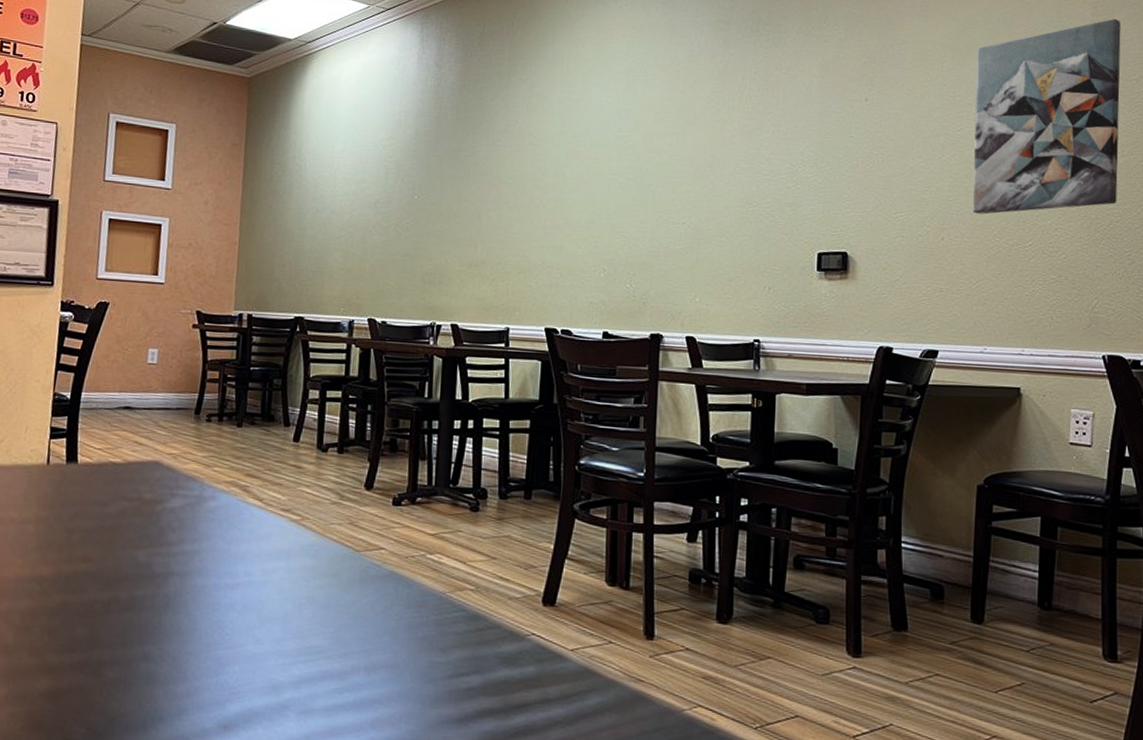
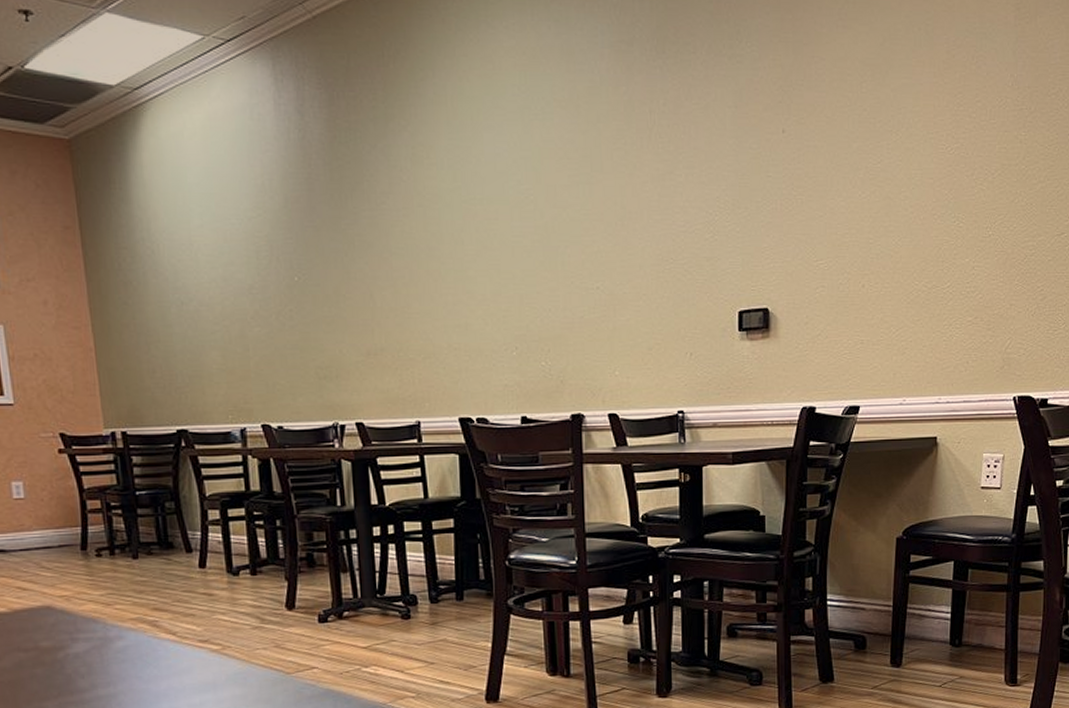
wall art: present [972,18,1121,214] -> none [892,22,1043,256]

